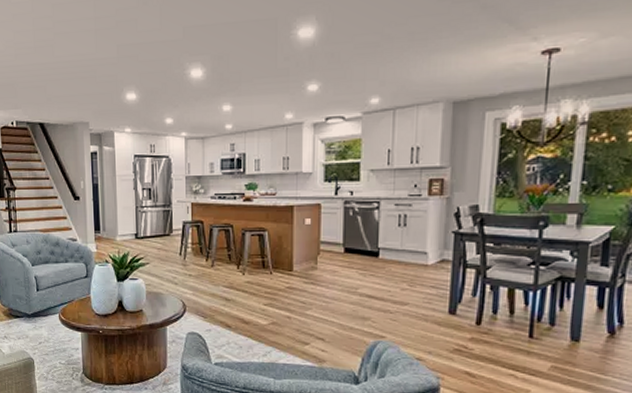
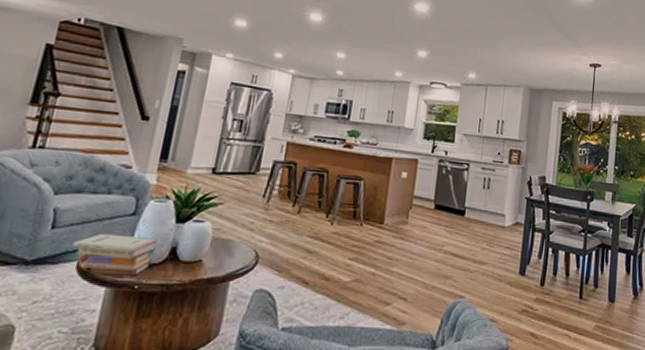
books: none [52,292,107,324] -> present [72,233,157,276]

